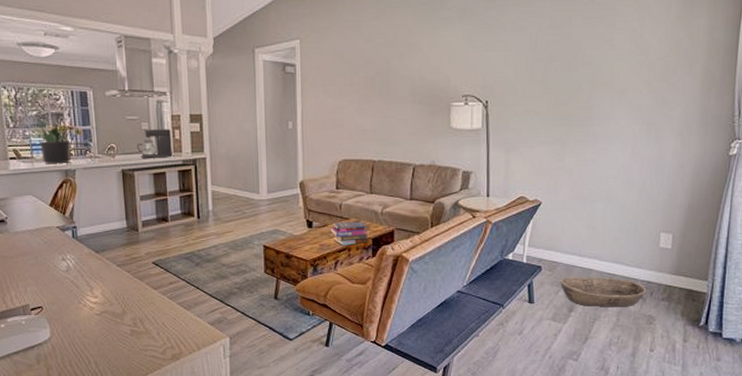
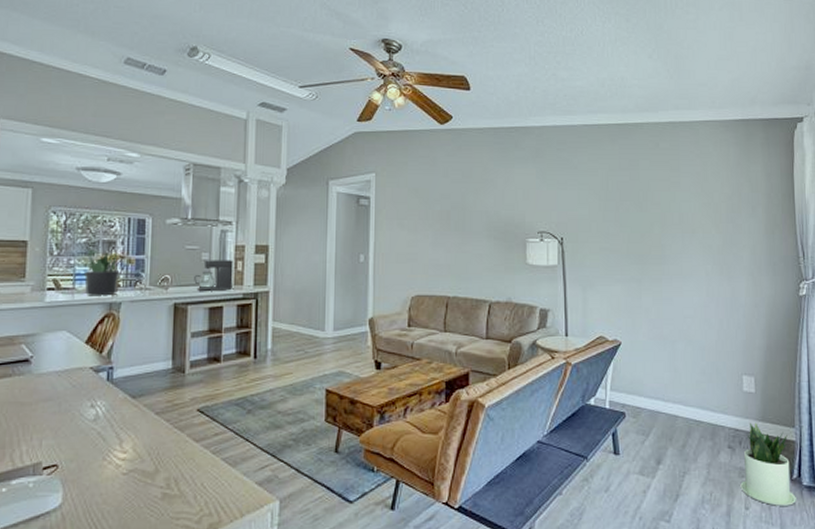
books: present [330,221,368,246] -> none [400,362,441,390]
basket: present [560,277,647,308] -> none [646,424,735,459]
planter: none [647,276,701,350] -> present [740,422,796,507]

